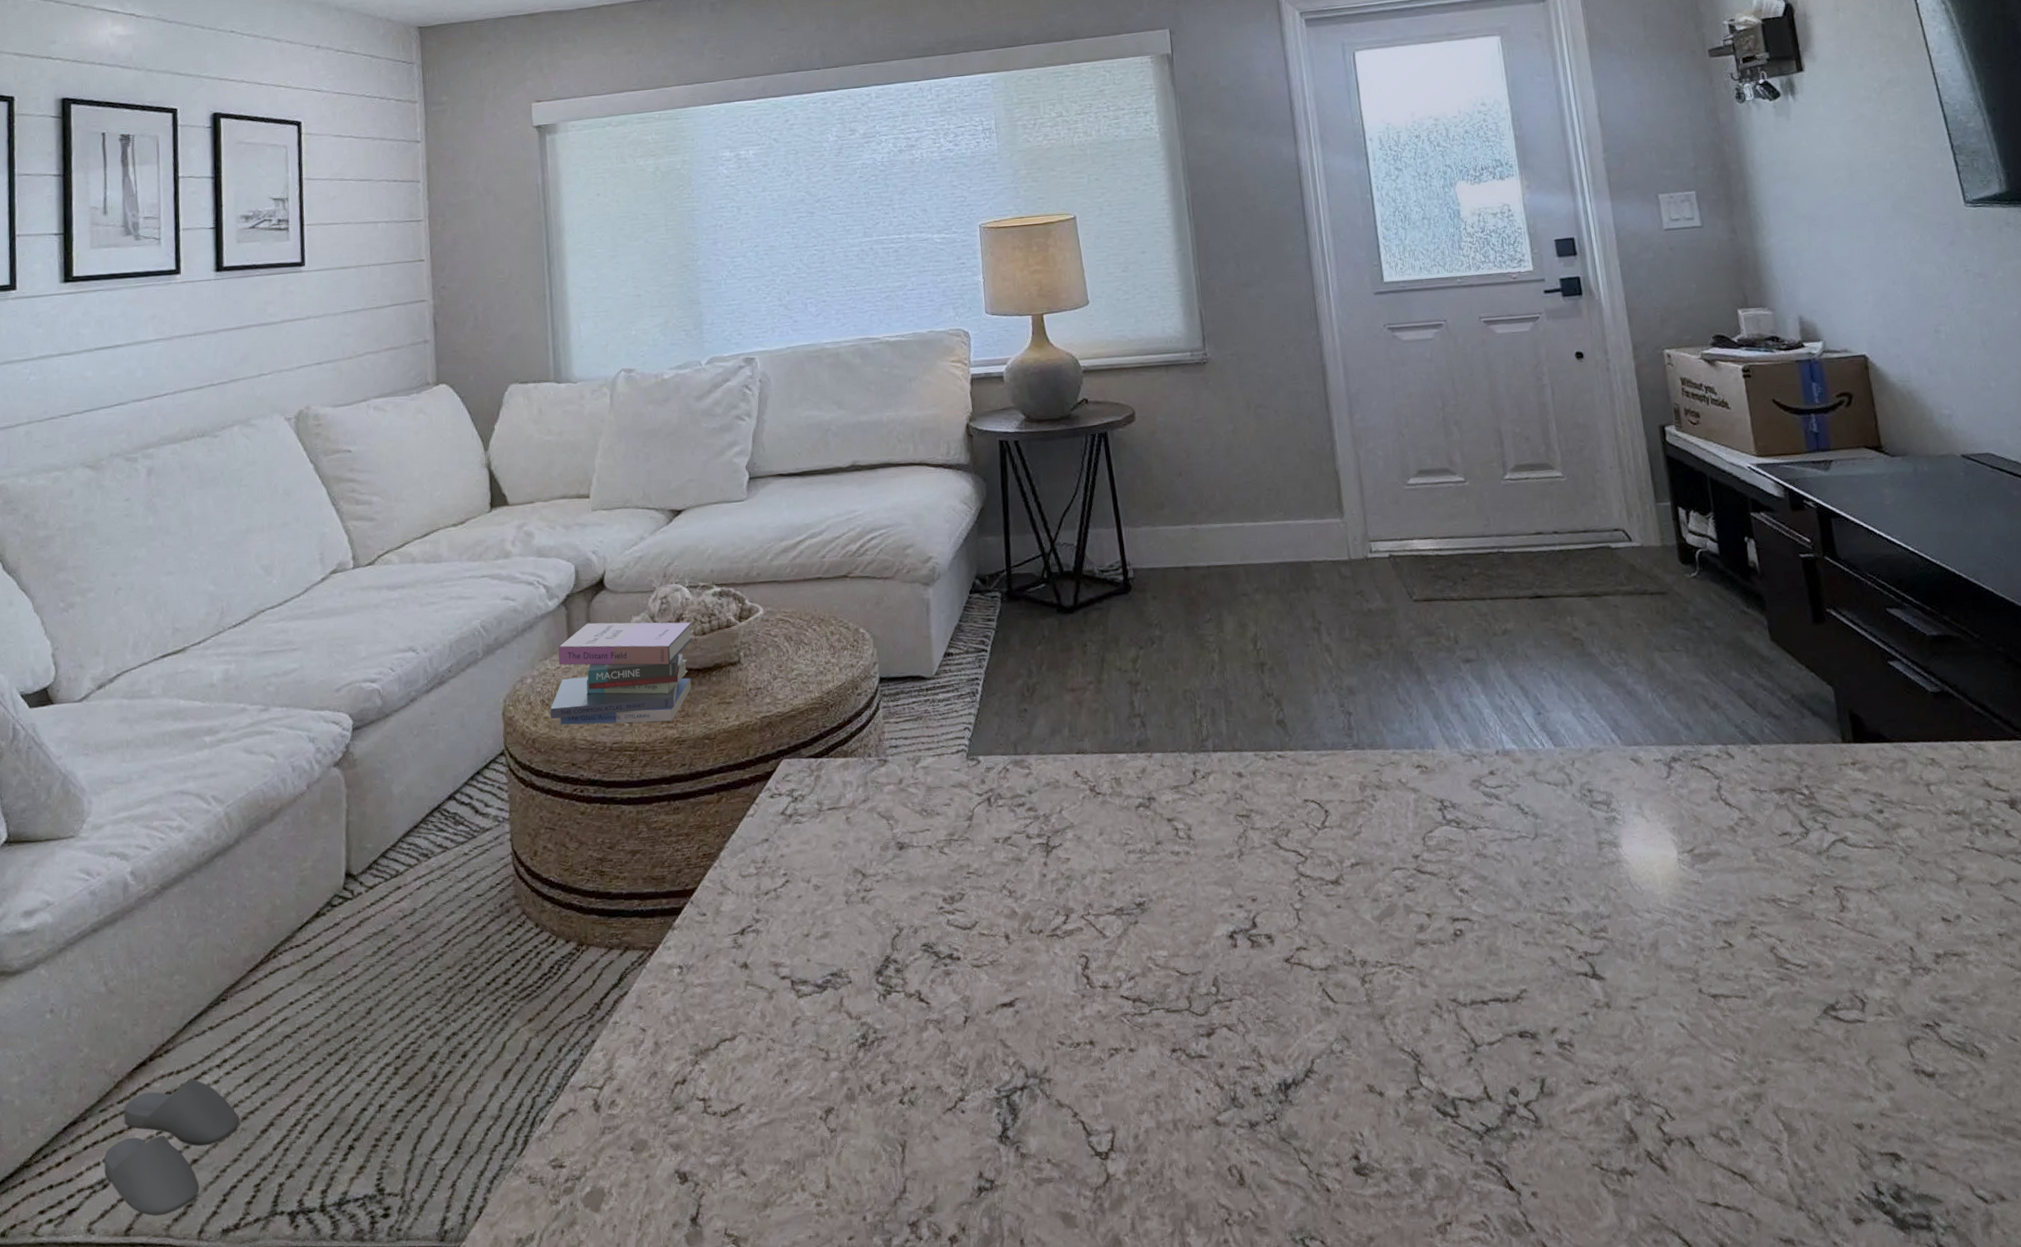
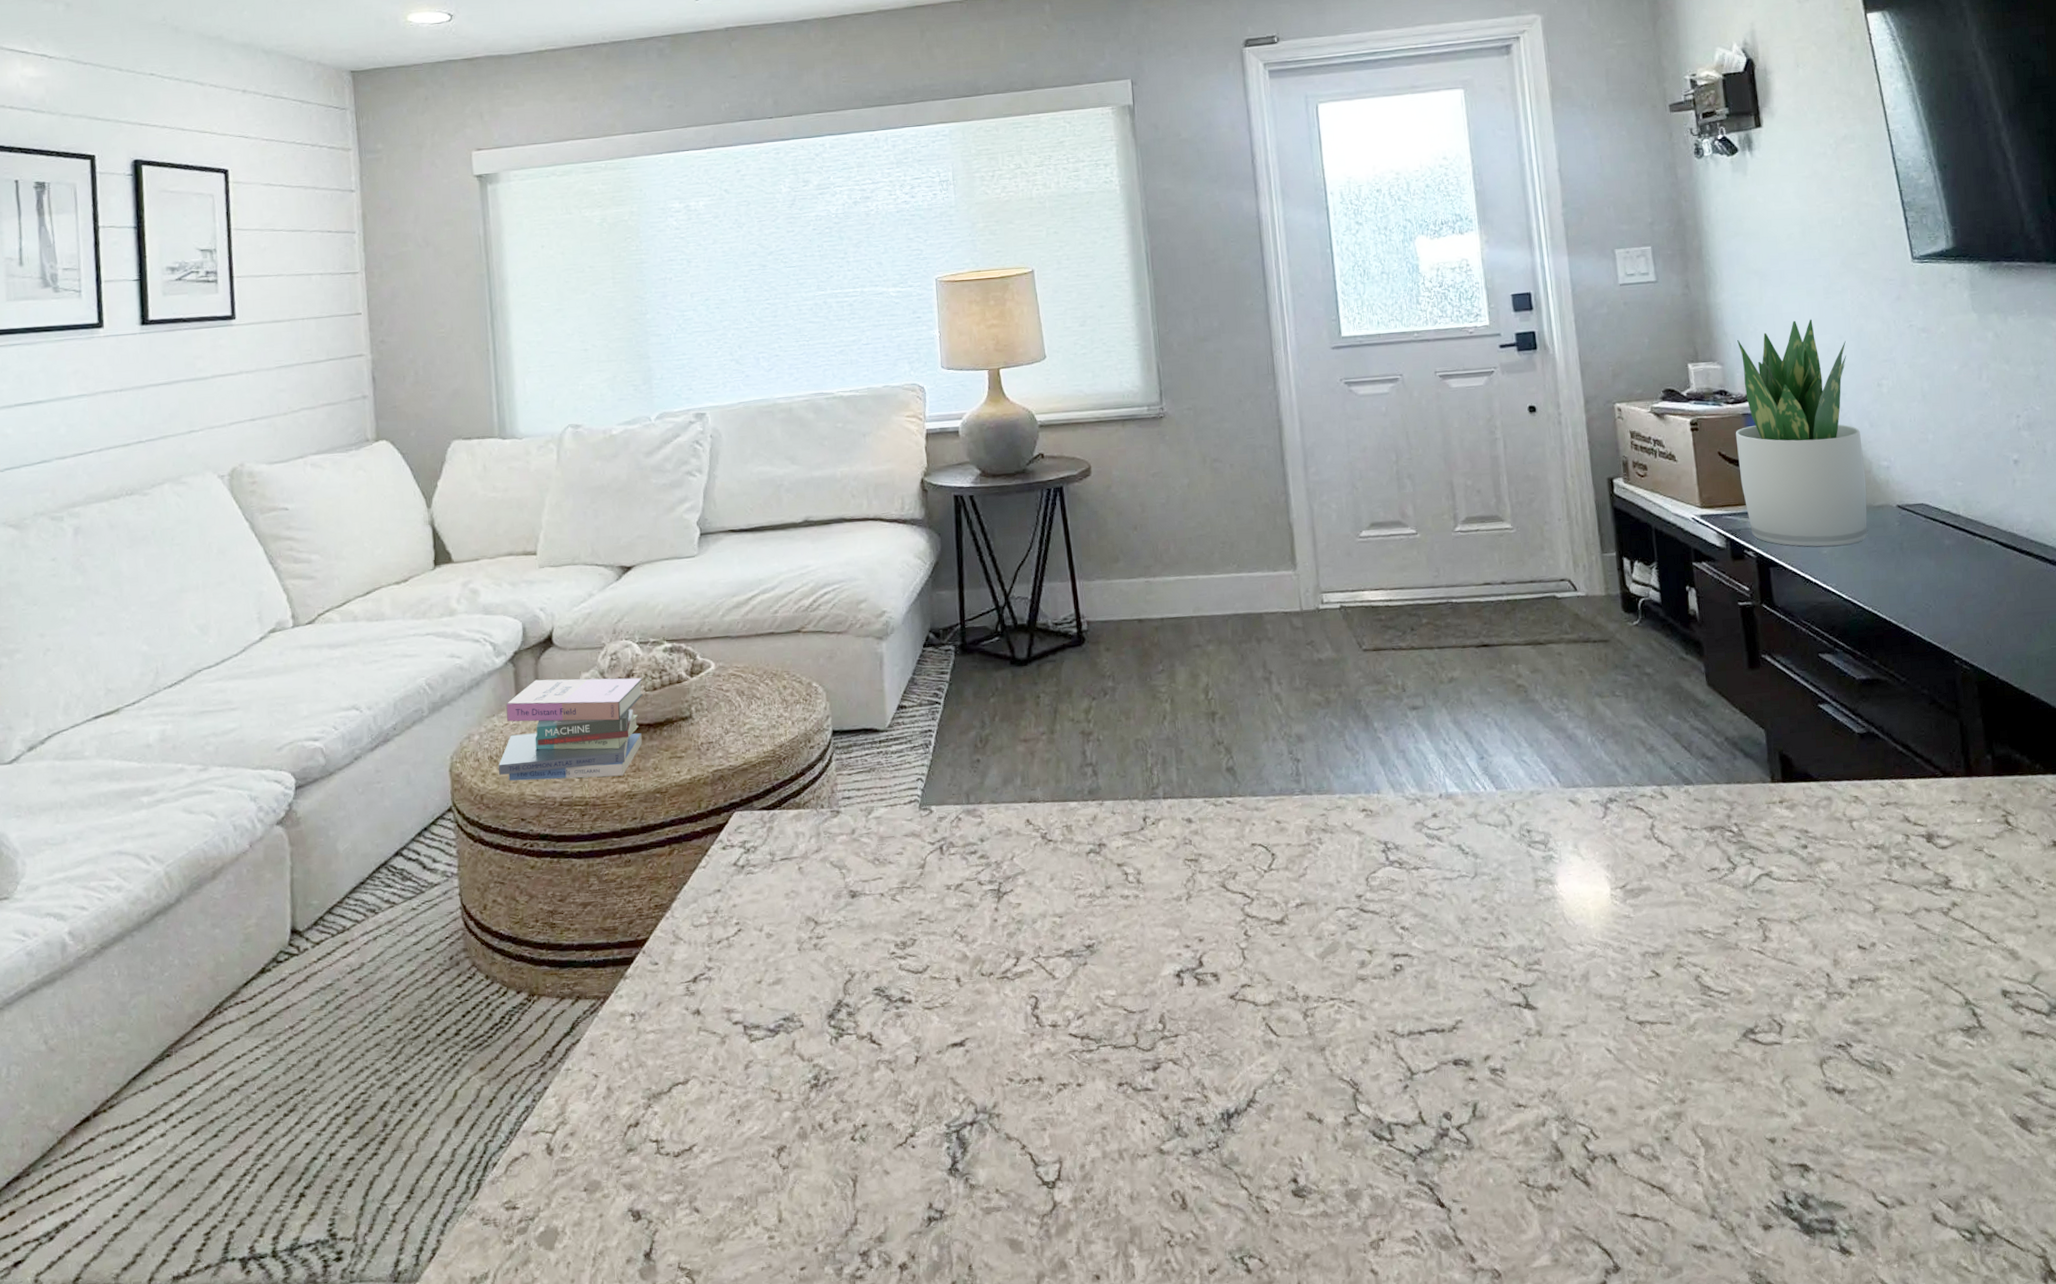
slippers: present [104,1078,240,1216] -> none [49,1132,188,1266]
planter: none [1787,264,1932,498] -> present [1735,319,1868,548]

